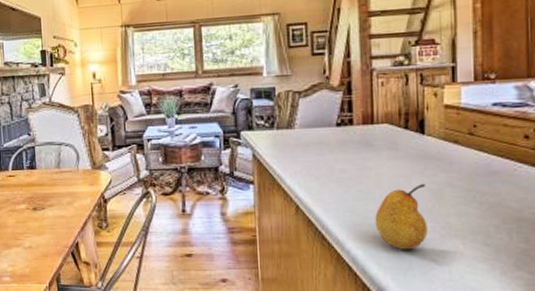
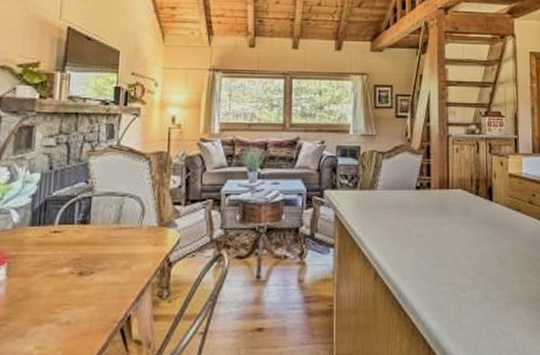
fruit: present [375,184,428,250] -> none [449,251,495,320]

